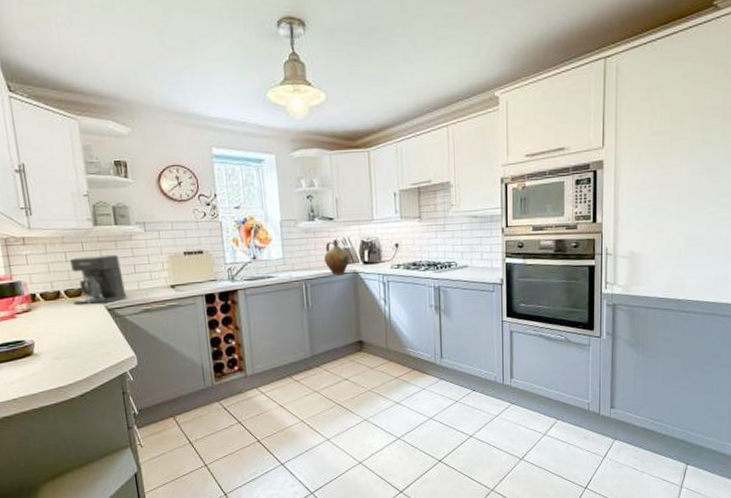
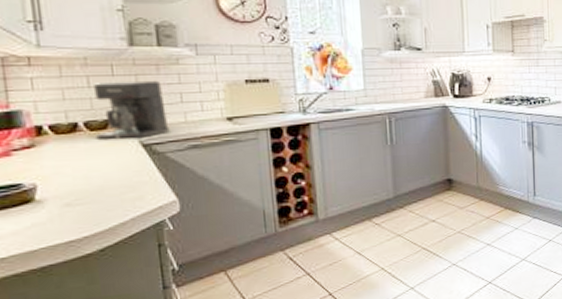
ceramic jug: present [323,239,350,275] -> none [410,70,439,108]

